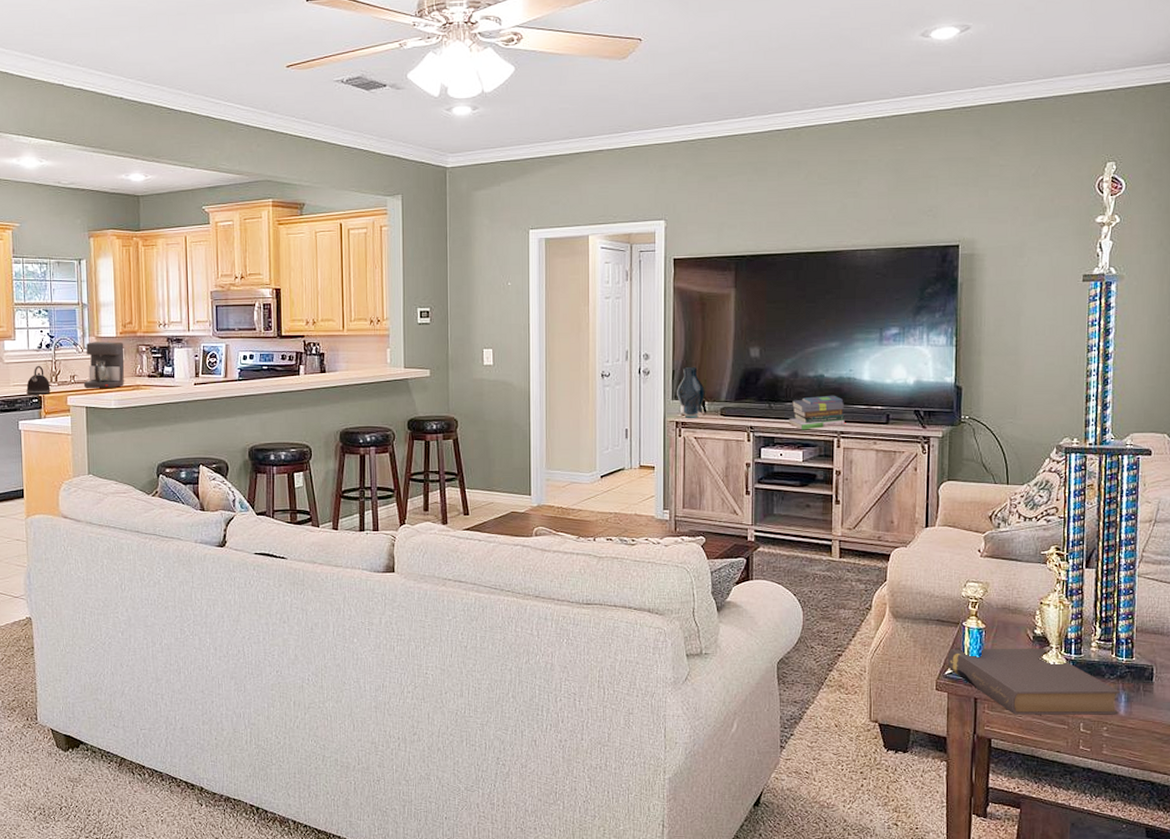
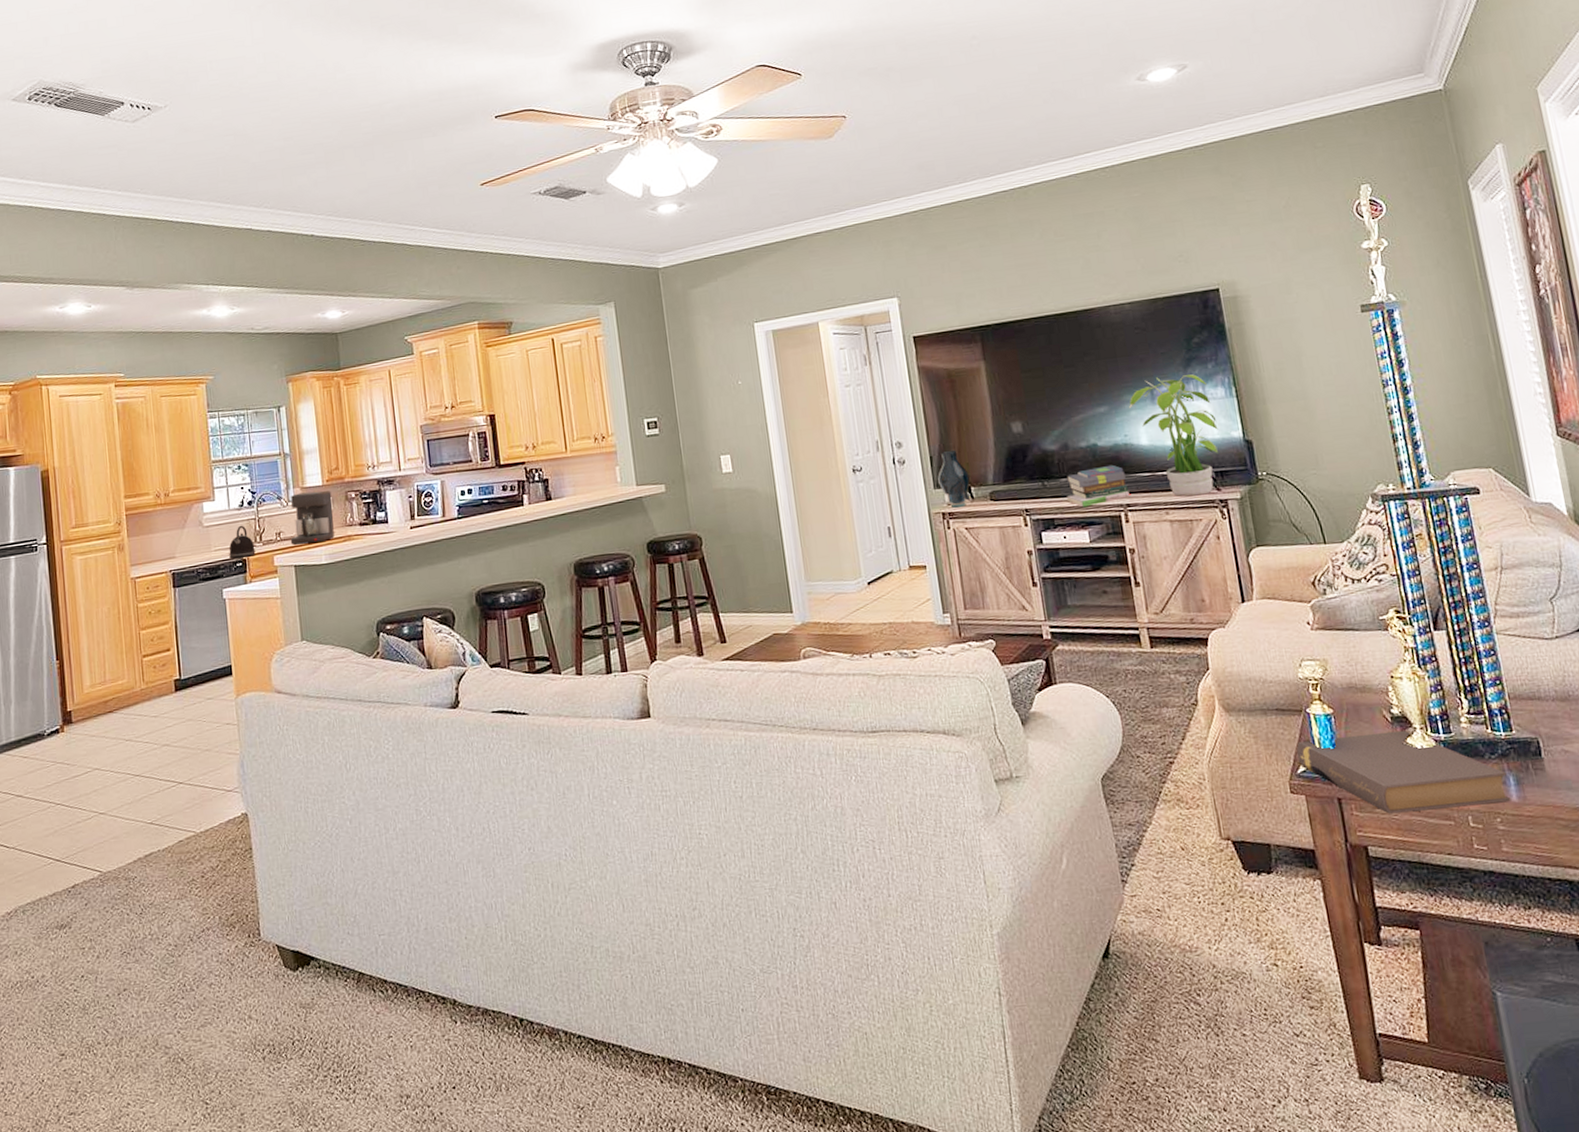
potted plant: none [859,320,934,432] -> present [1129,374,1218,498]

